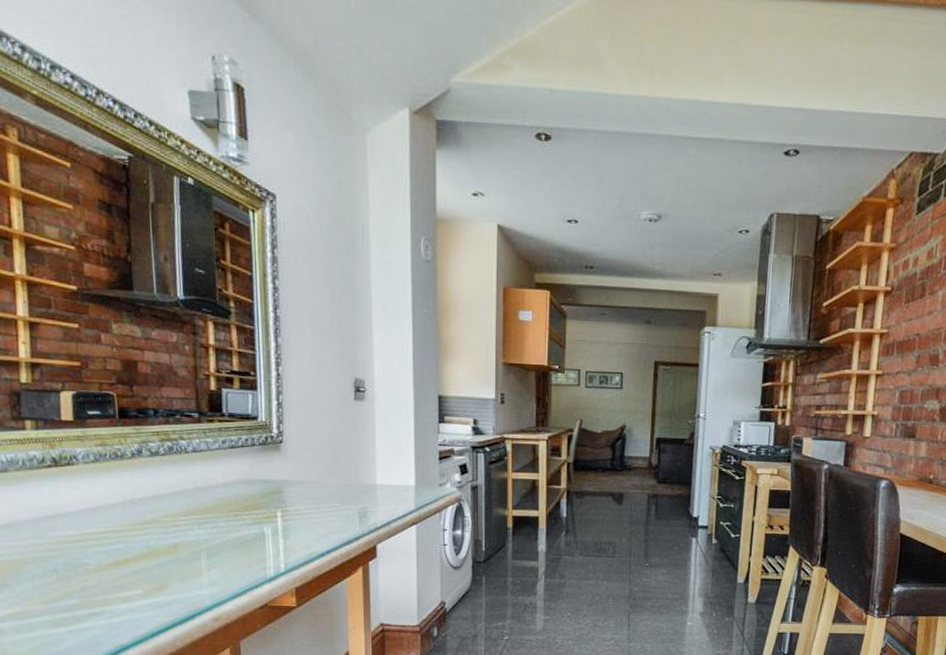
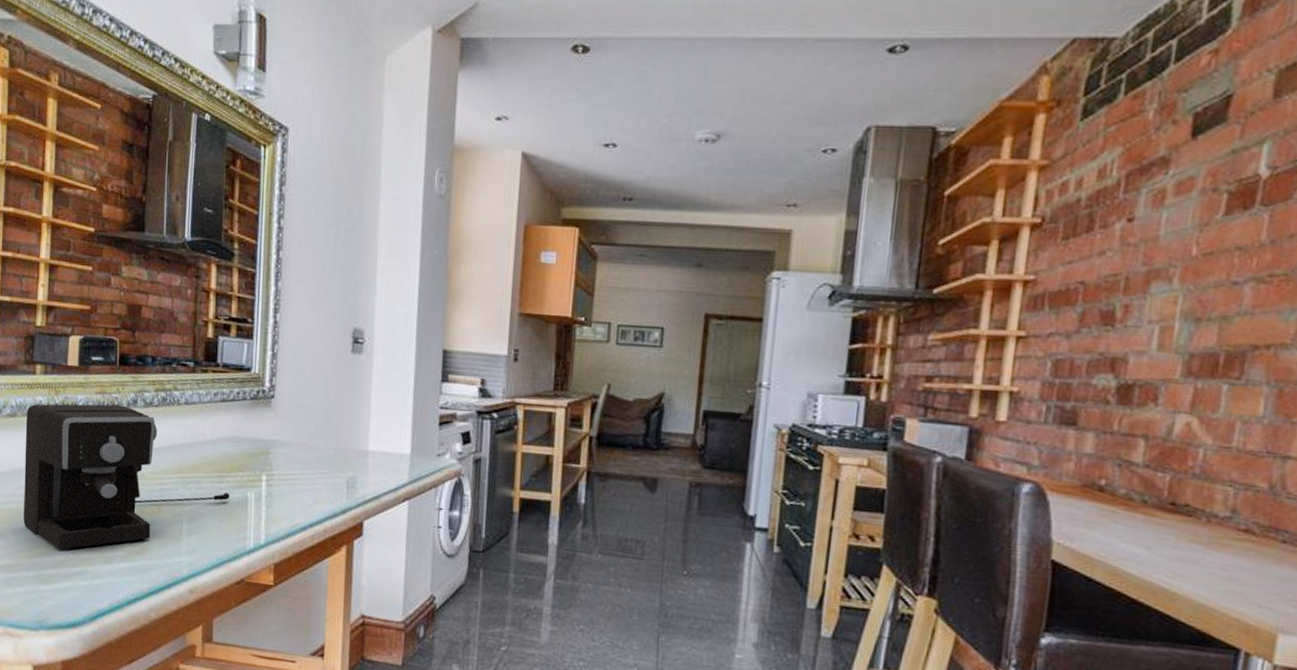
coffee maker: none [19,455,247,594] -> present [24,404,231,550]

